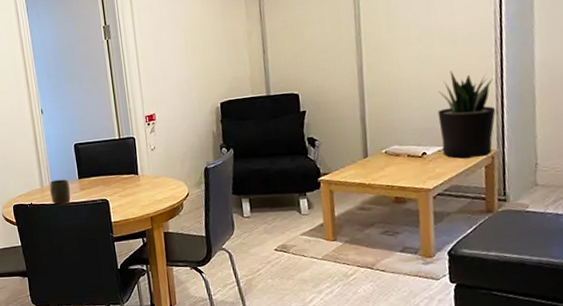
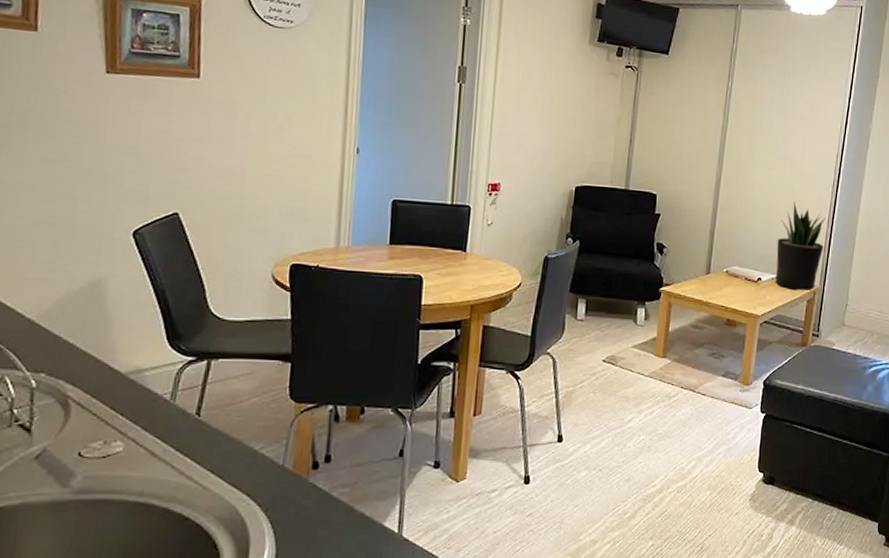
mug: present [49,179,71,204] -> none [346,240,376,272]

